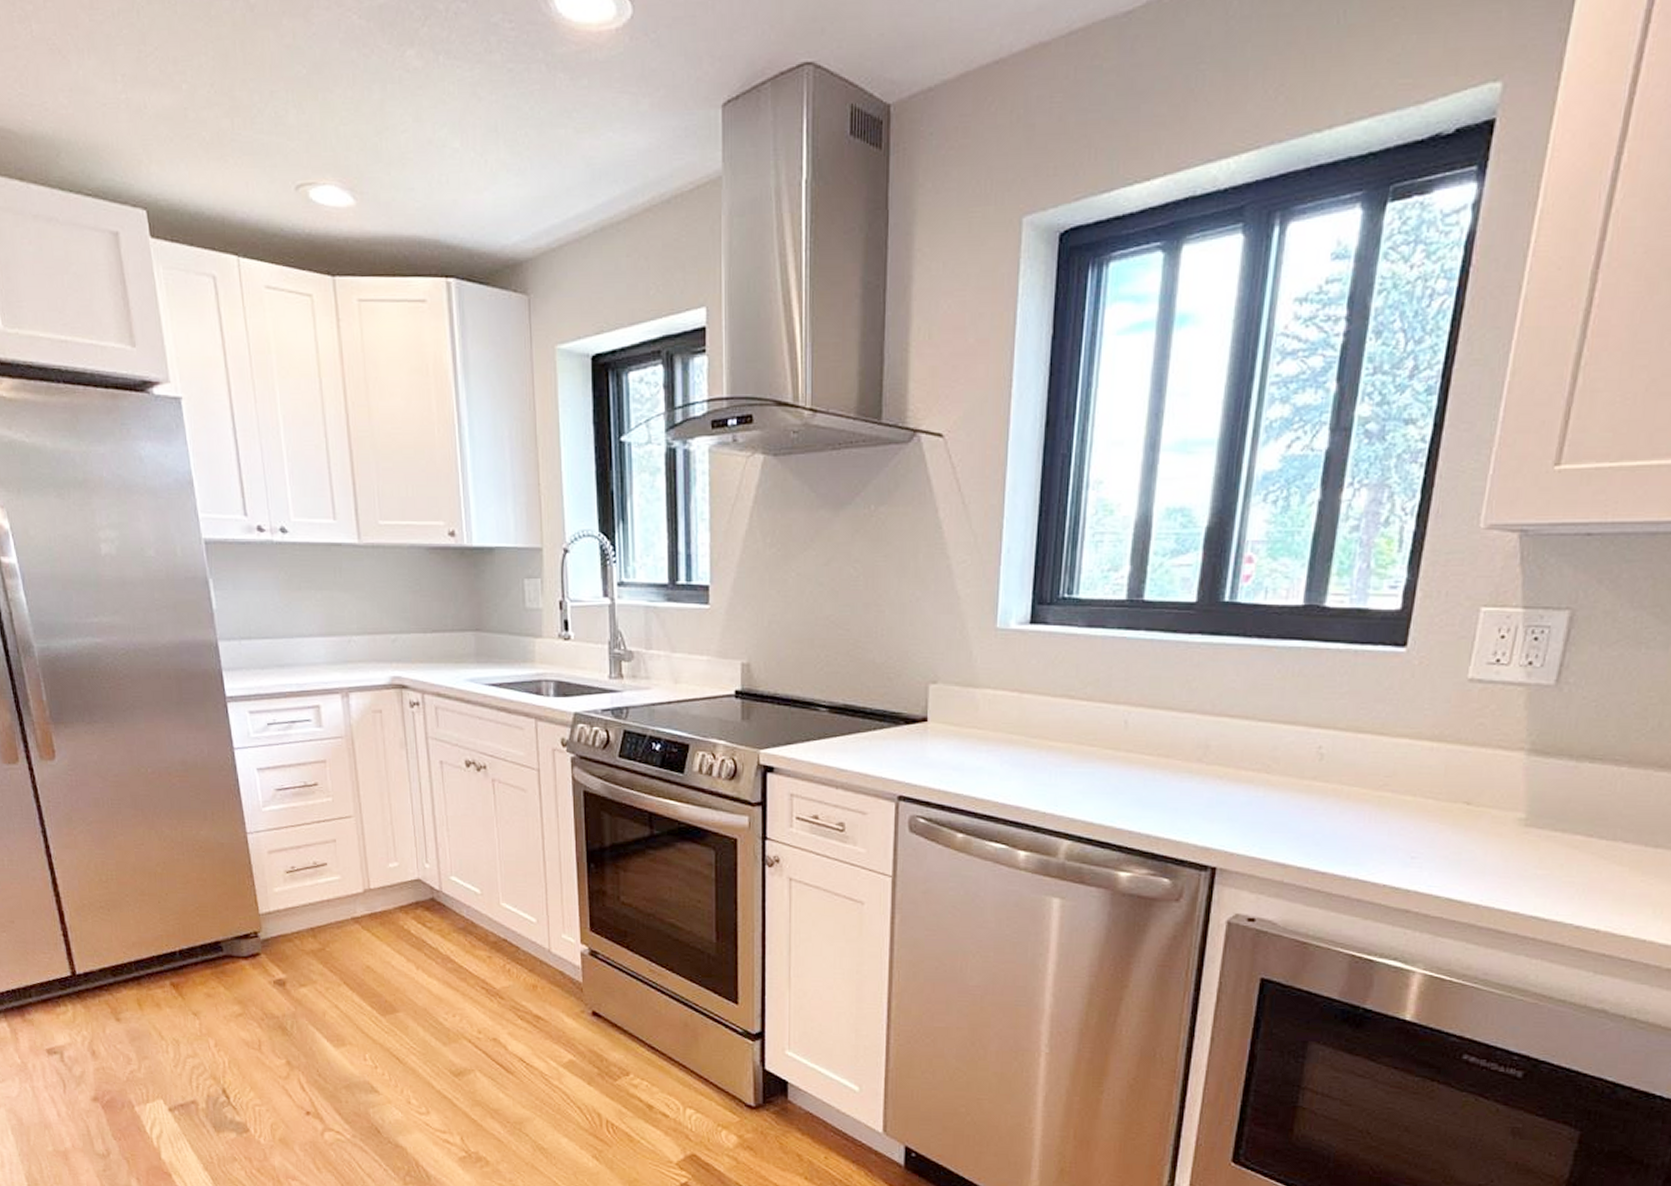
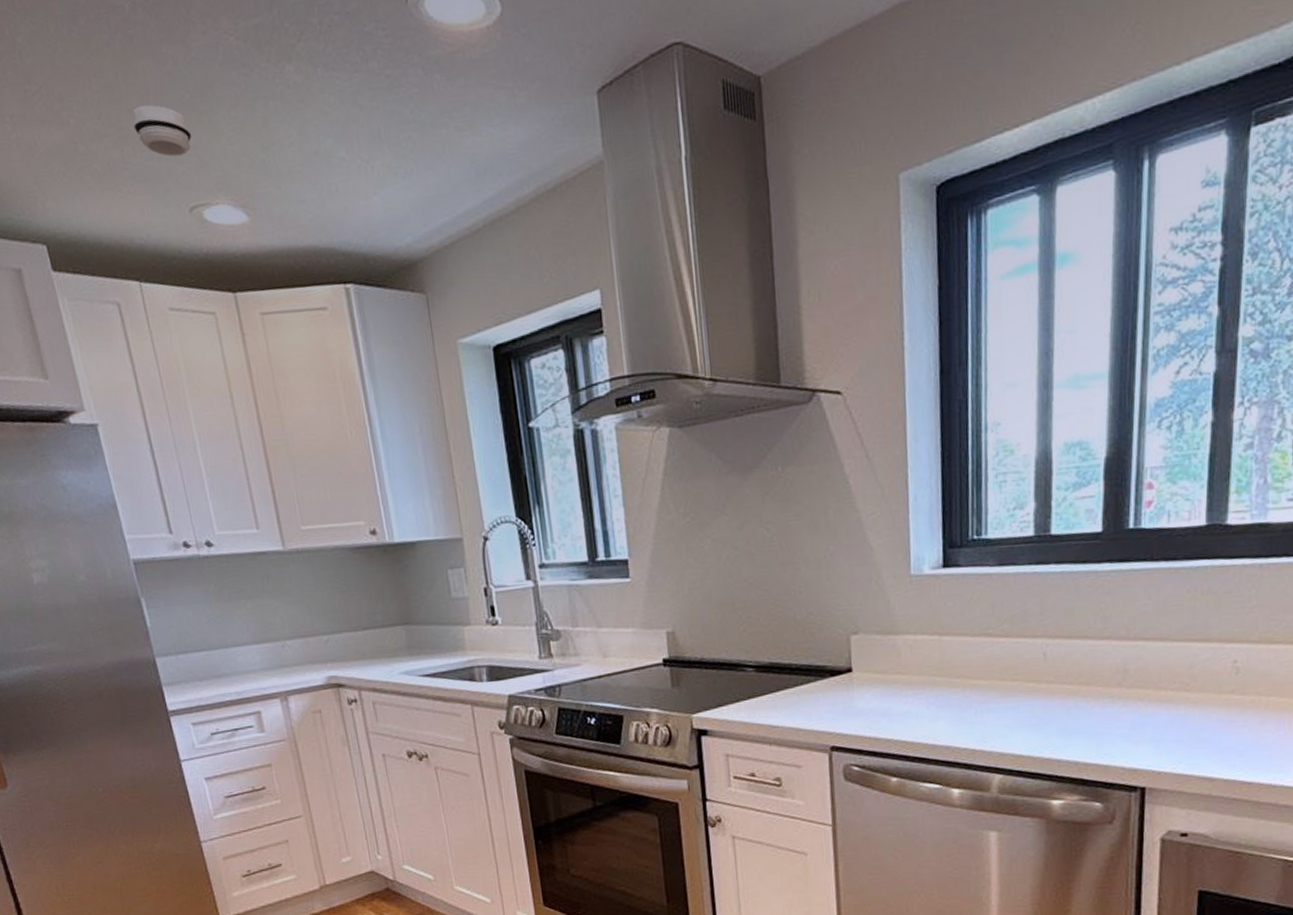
smoke detector: none [246,76,305,132] -> present [132,105,192,157]

